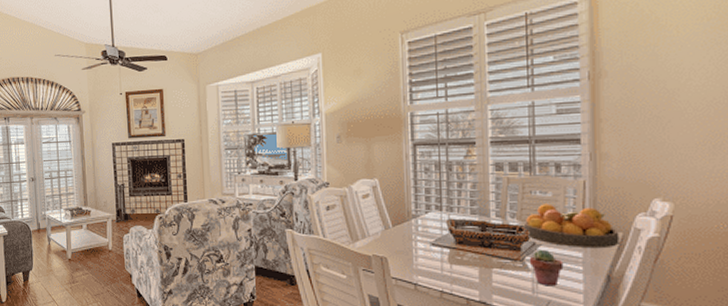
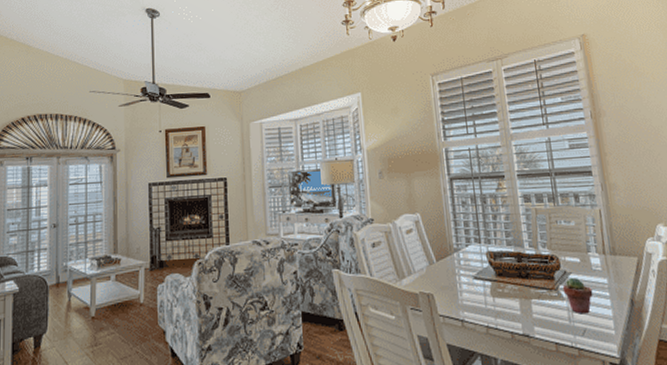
fruit bowl: present [523,203,620,247] -> none [554,232,636,274]

